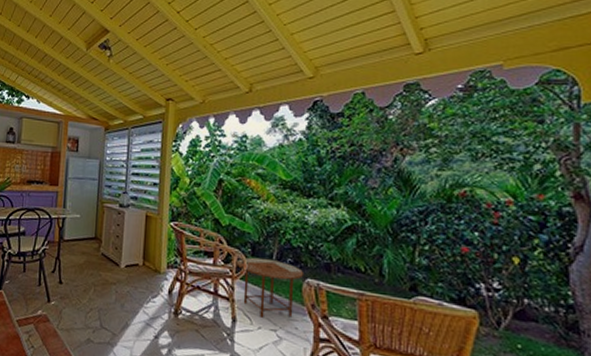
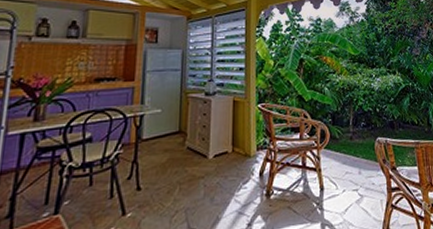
side table: present [236,257,304,318] -> none [319,125,375,180]

